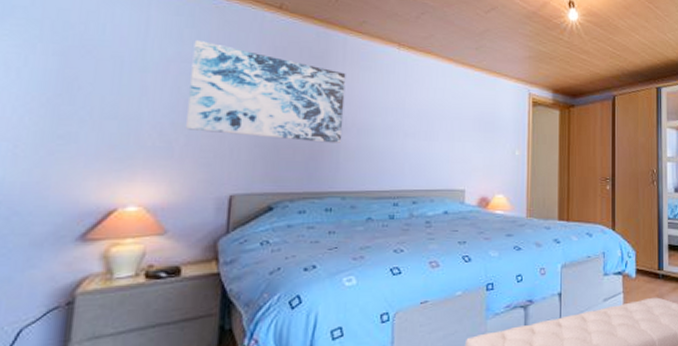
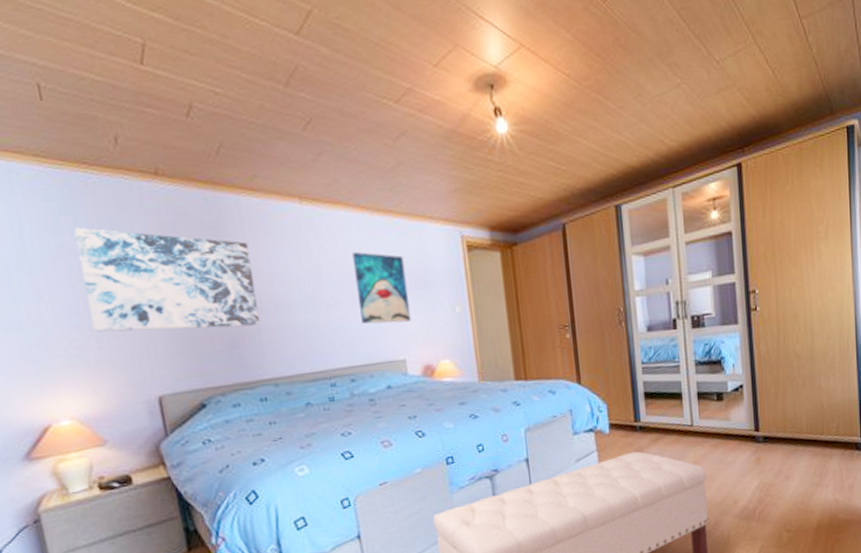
wall art: none [432,94,478,158] -> present [352,252,412,325]

